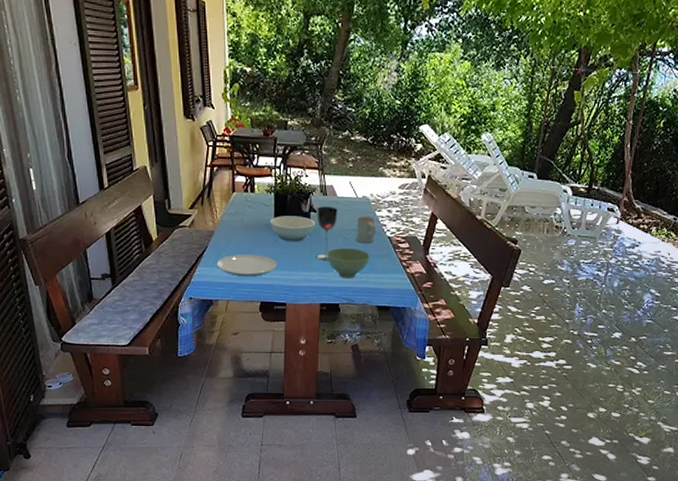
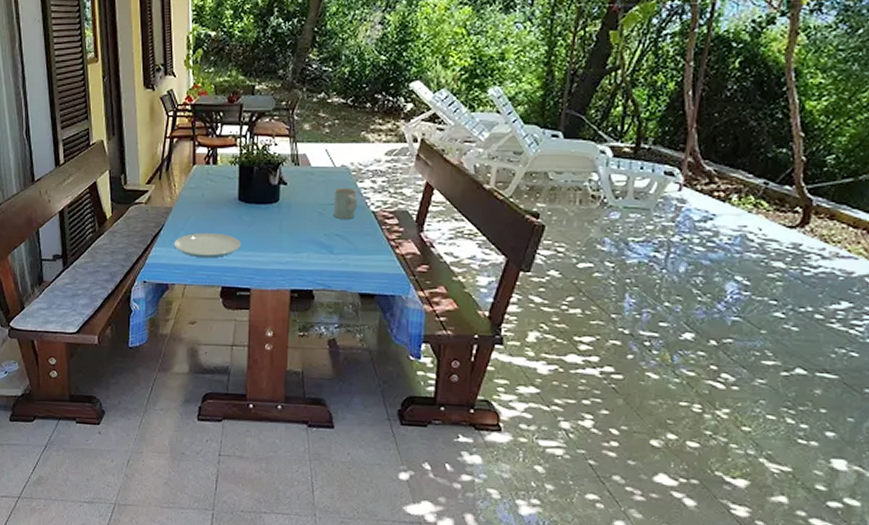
bowl: present [269,216,315,242] -> none [233,189,286,219]
wineglass: present [316,206,338,260] -> none [286,178,312,239]
bowl: present [326,247,371,278] -> none [298,224,352,260]

